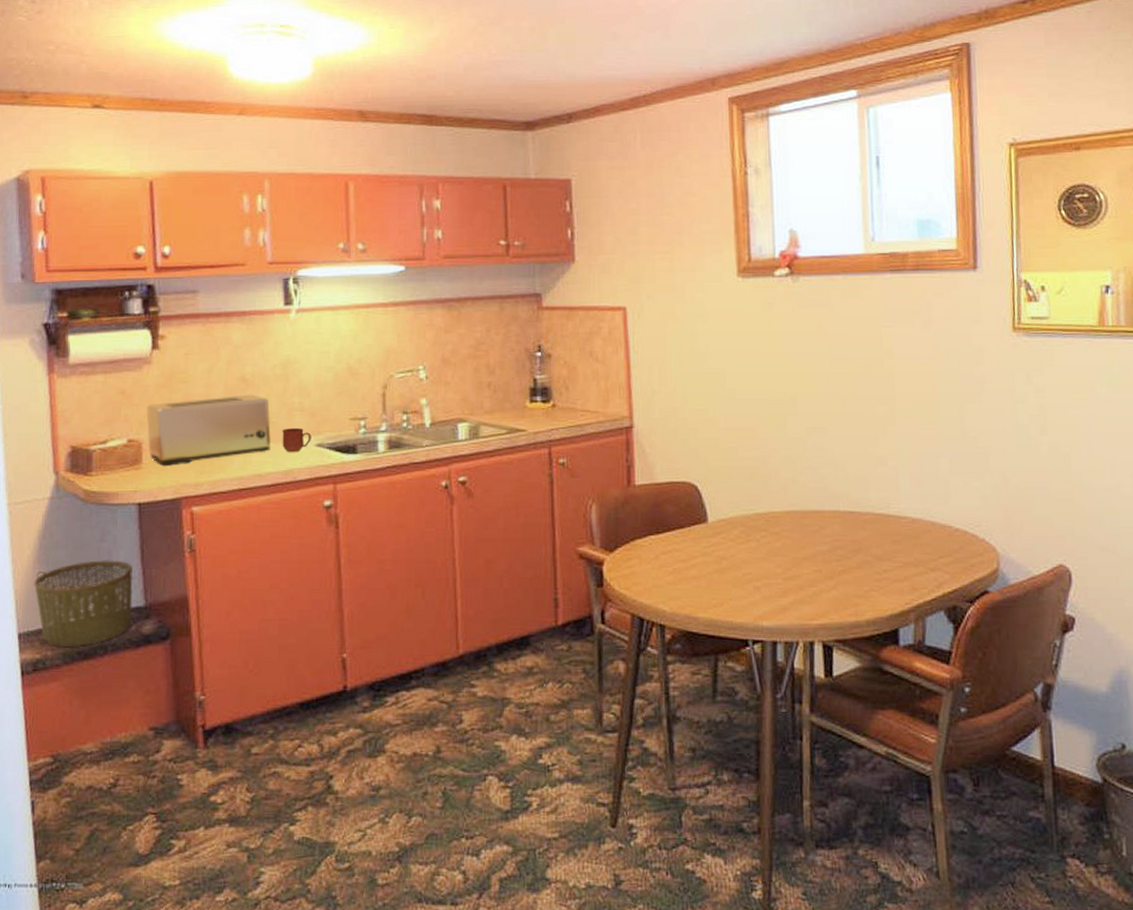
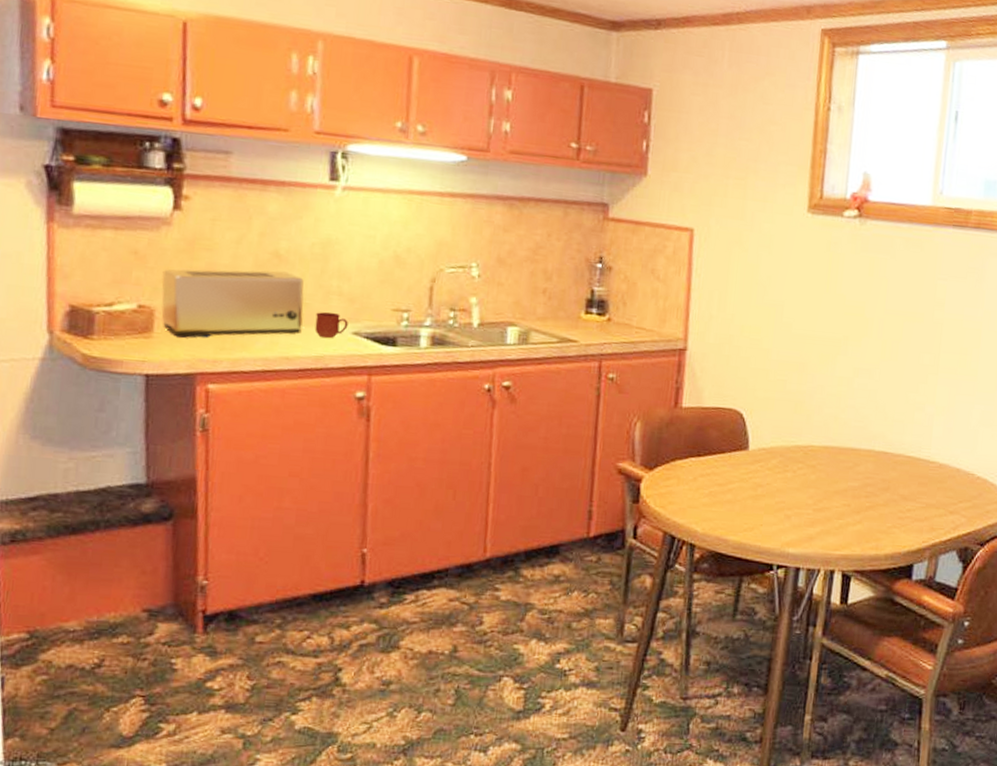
basket: present [34,560,133,648] -> none [17,430,135,521]

